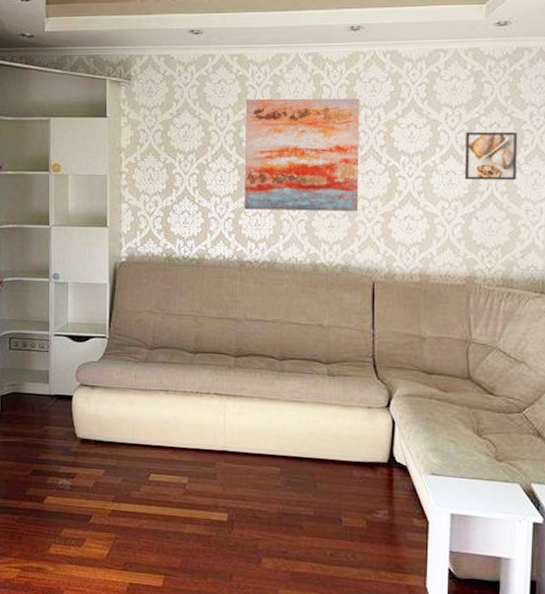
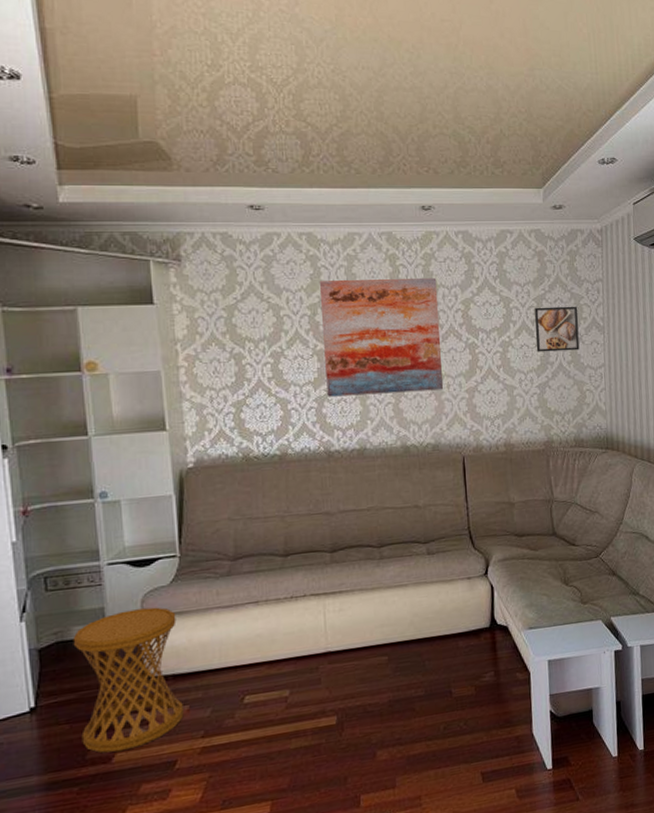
side table: none [24,377,102,496] -> present [72,607,184,754]

